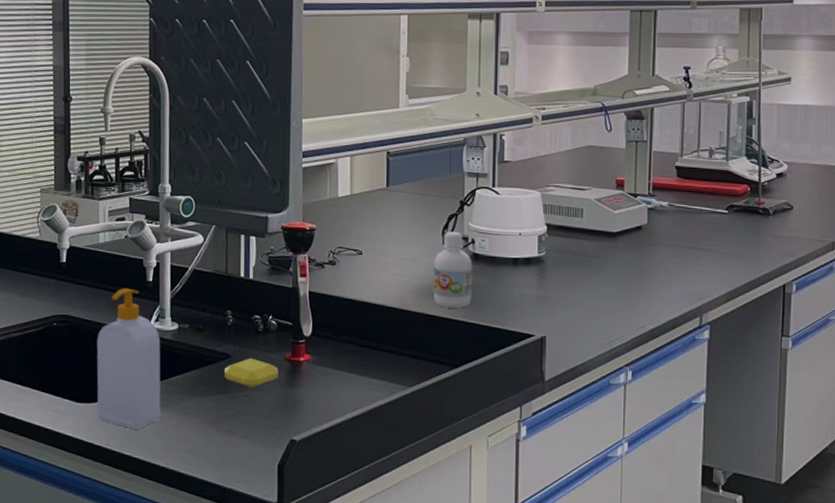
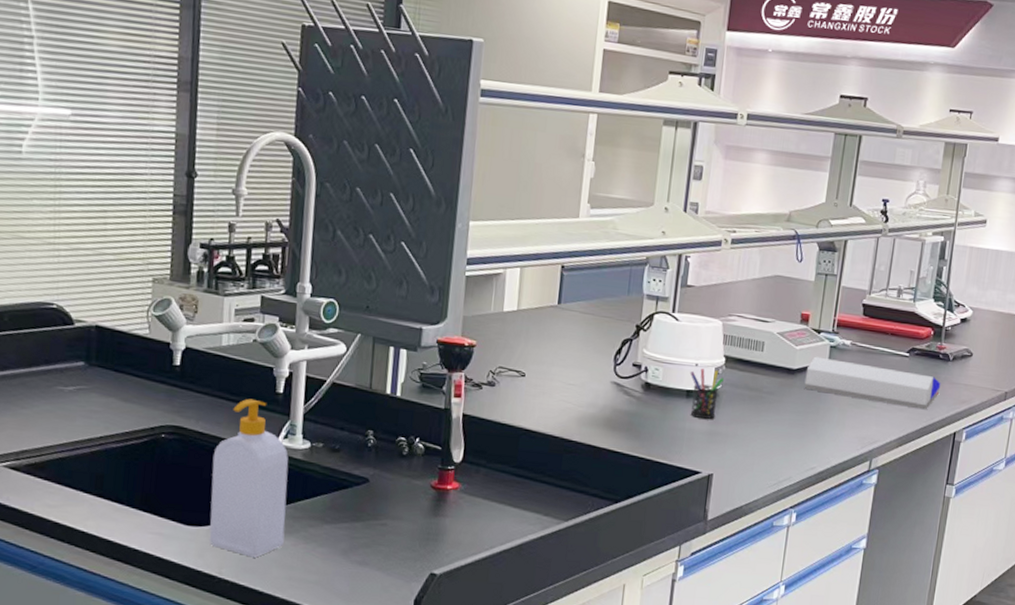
soap bar: present [224,357,279,388] -> none [360,483,422,516]
bottle: present [433,232,473,309] -> none [598,357,643,441]
pen holder: none [514,237,547,285] -> present [690,369,724,420]
architectural model: none [626,219,764,264] -> present [804,356,941,410]

